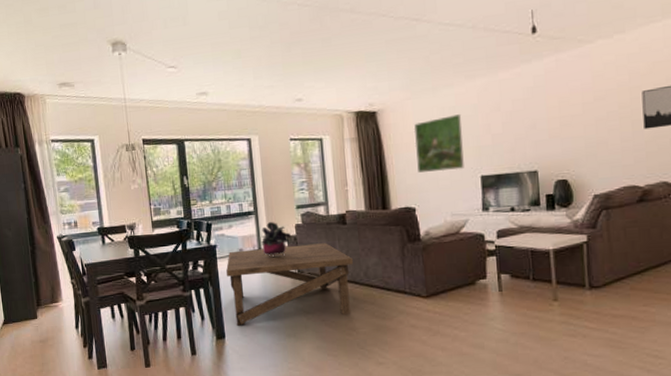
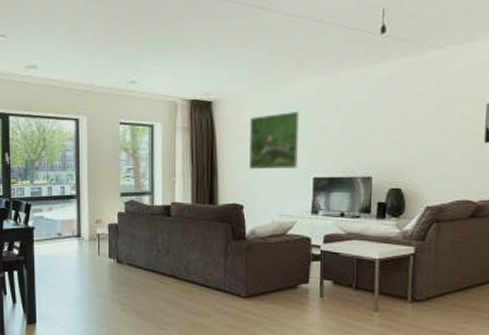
coffee table: present [226,243,353,326] -> none [43,234,174,312]
potted plant: present [260,221,292,257] -> none [80,207,113,244]

